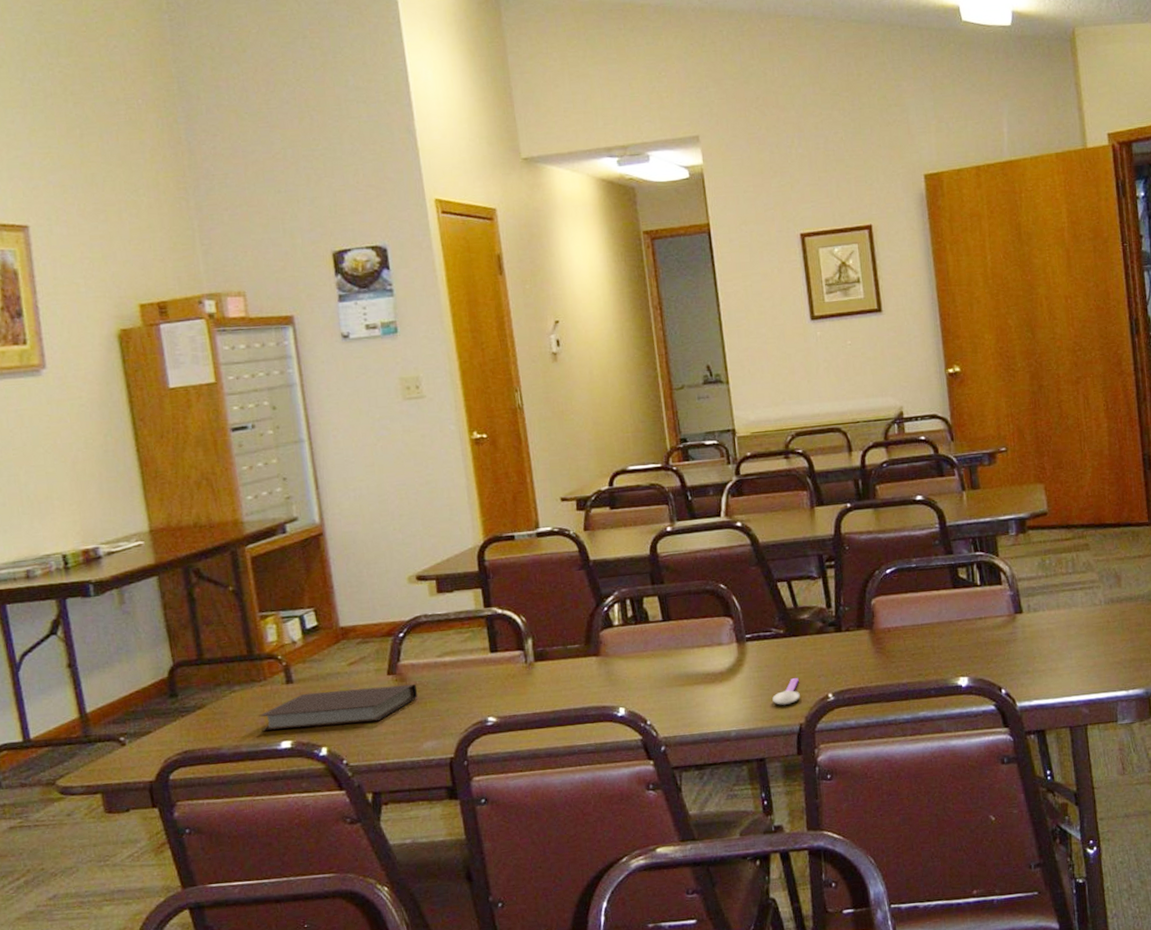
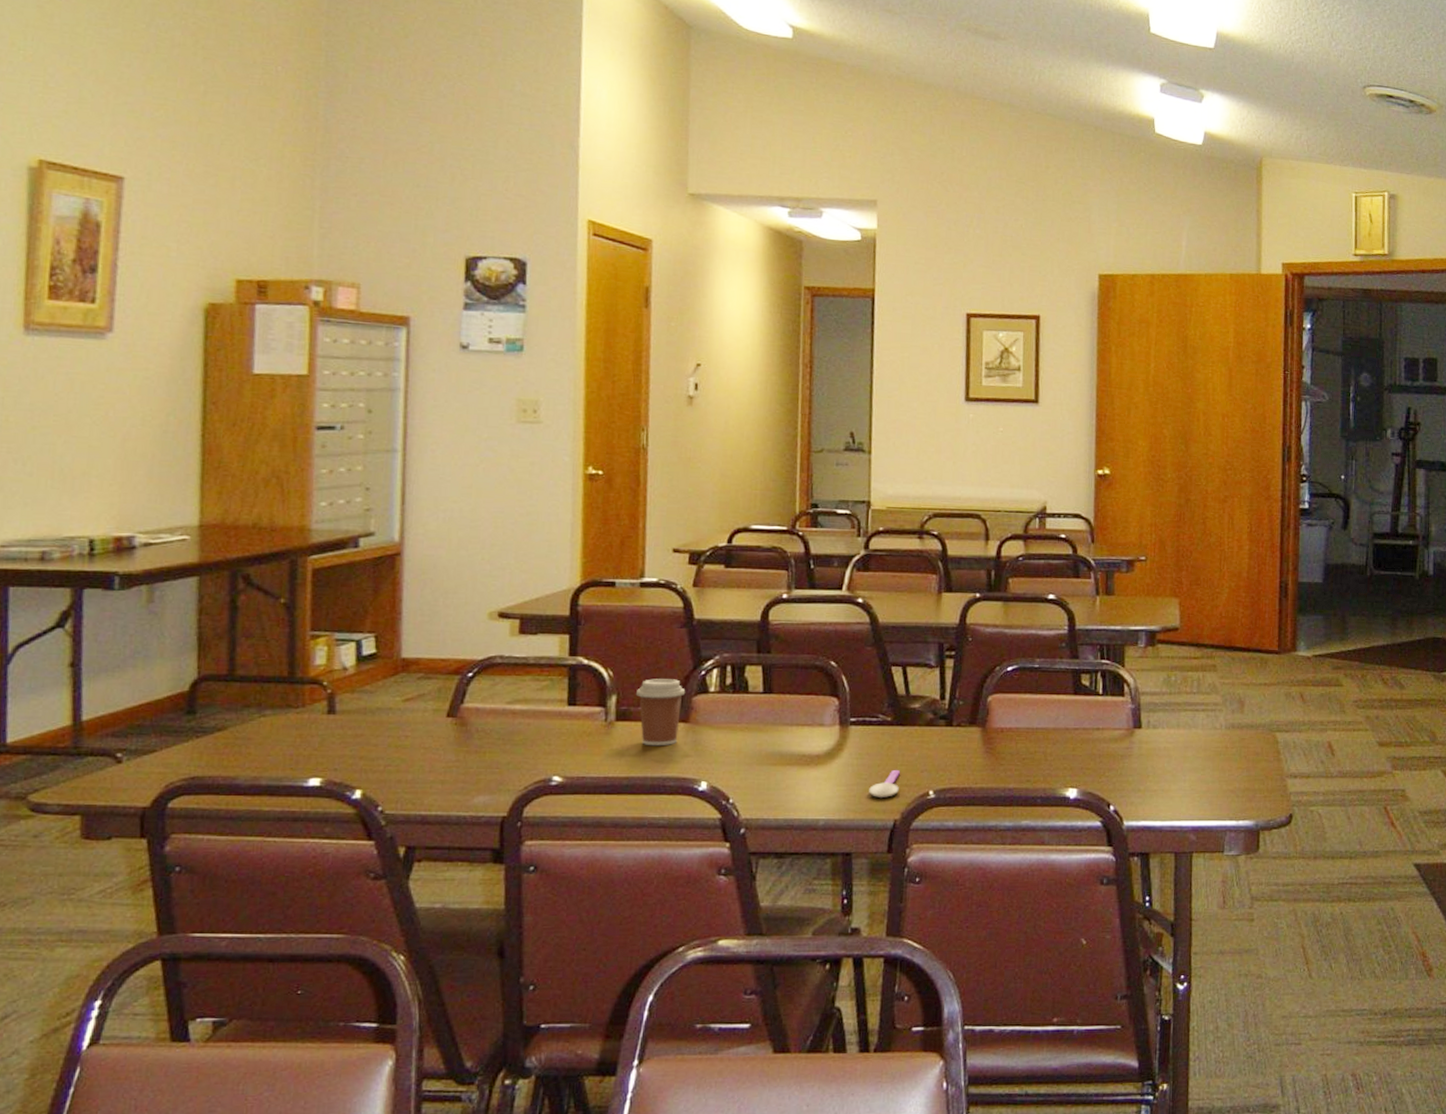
notebook: present [259,684,418,731] -> none [288,727,478,767]
coffee cup: none [548,617,593,681] -> present [635,679,686,746]

